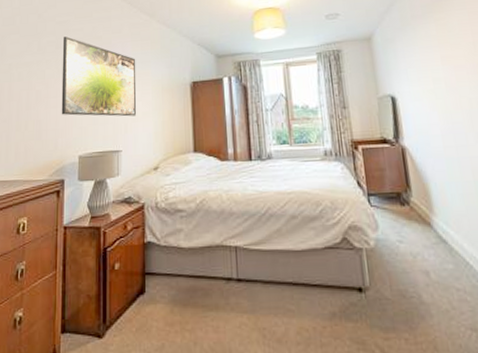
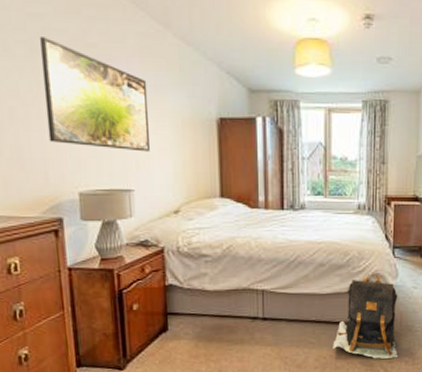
backpack: none [314,225,395,334] -> present [333,273,399,359]

